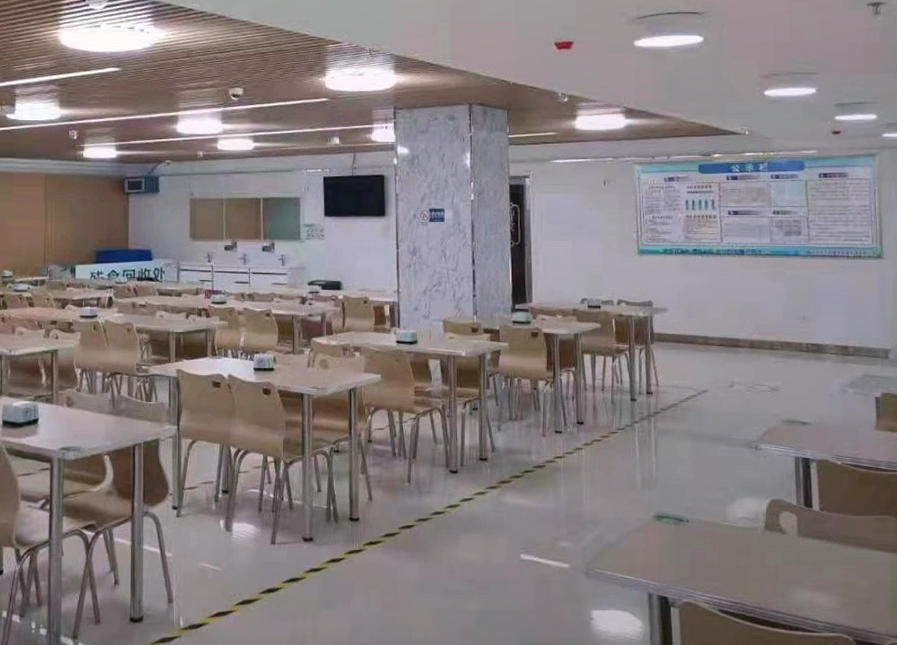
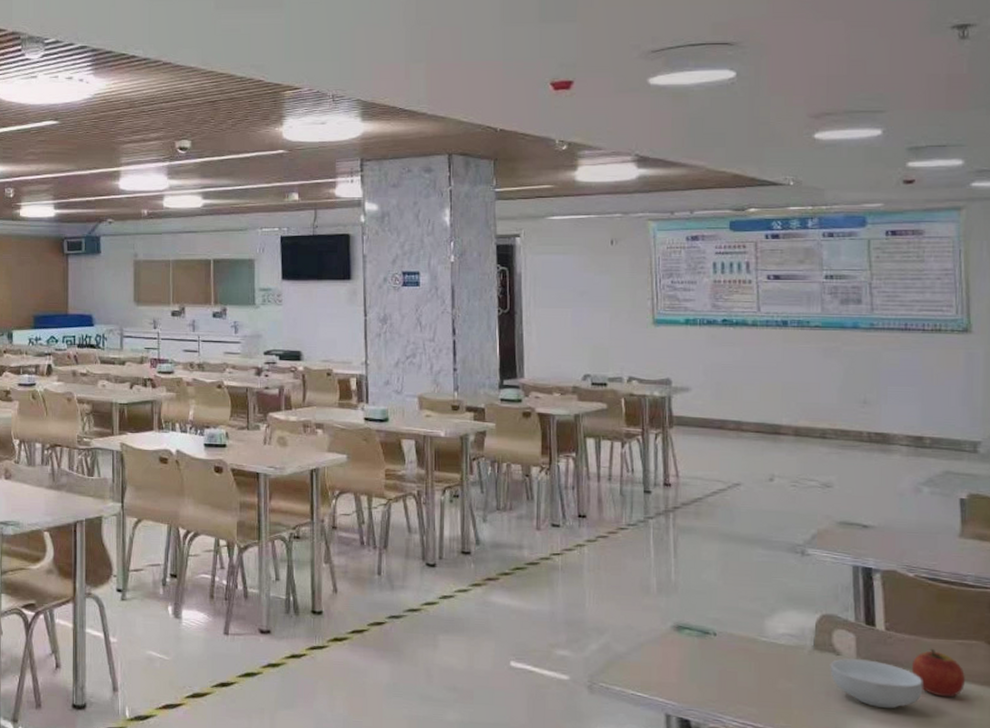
cereal bowl: none [777,536,849,577] -> present [830,658,923,709]
apple: none [840,524,880,565] -> present [912,648,965,697]

